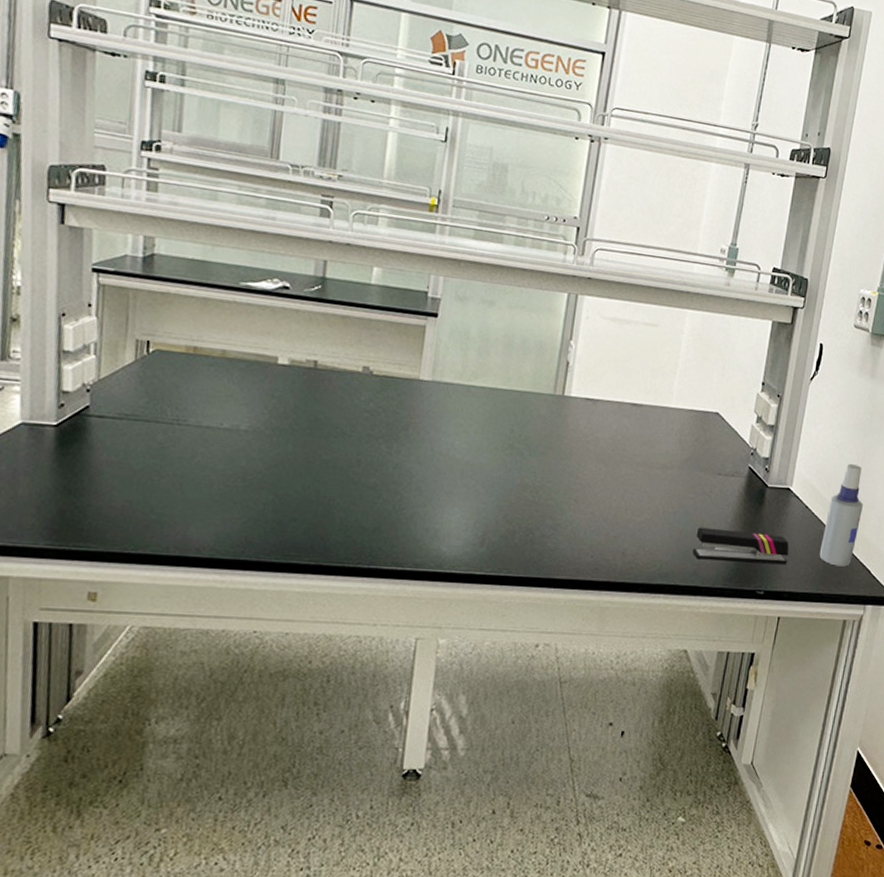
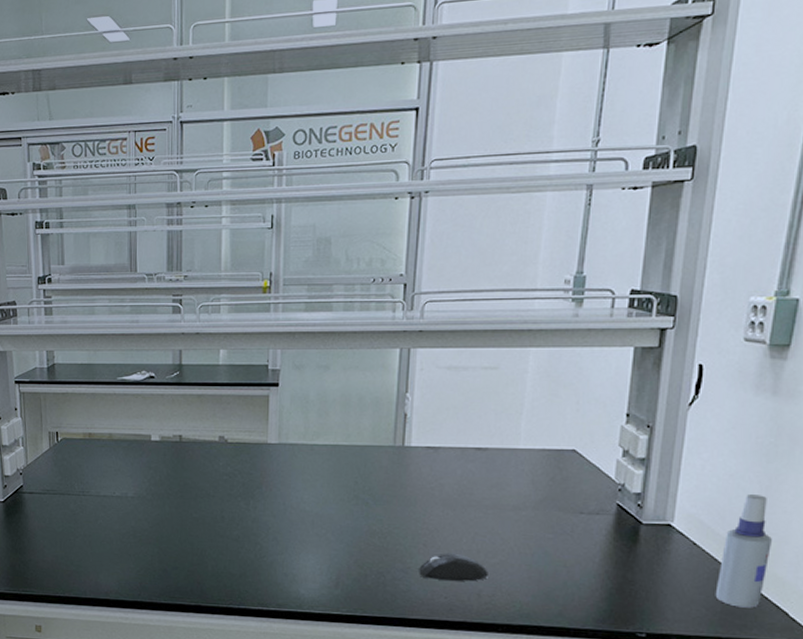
mouse: none [568,509,634,540] -> present [419,552,488,582]
stapler: present [692,527,789,564] -> none [555,567,675,605]

